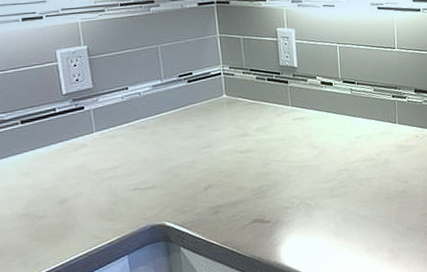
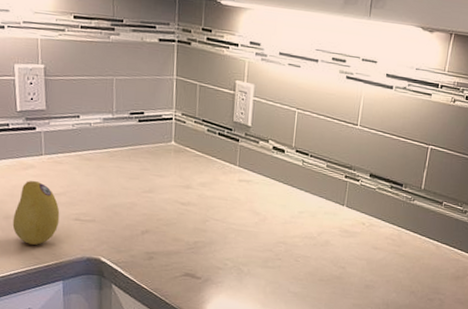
fruit: none [68,159,118,225] -> present [12,181,60,245]

